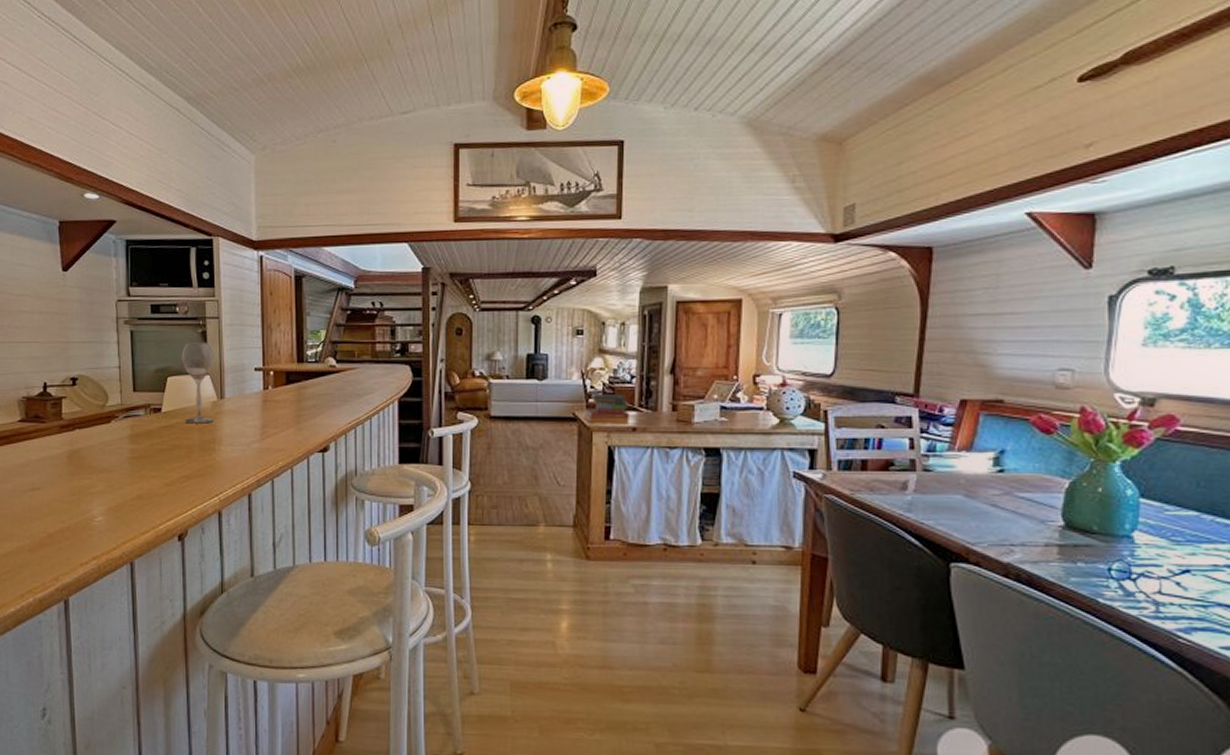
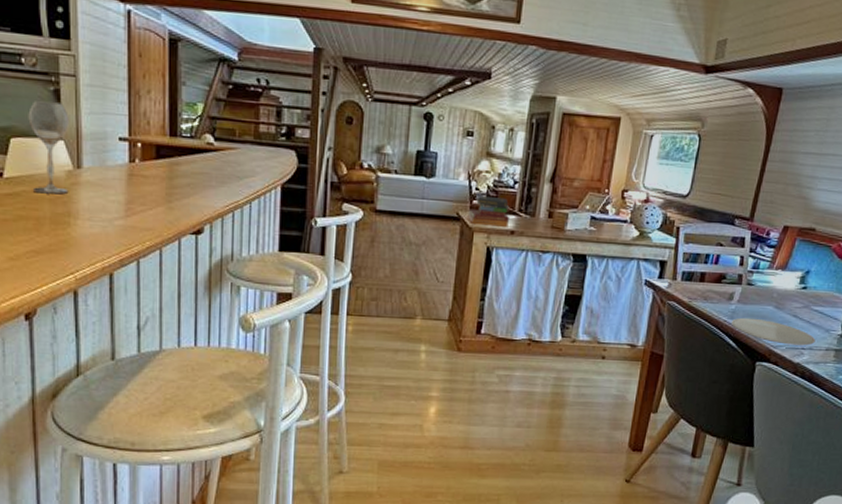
plate: none [909,510,1028,541] -> present [731,317,816,346]

